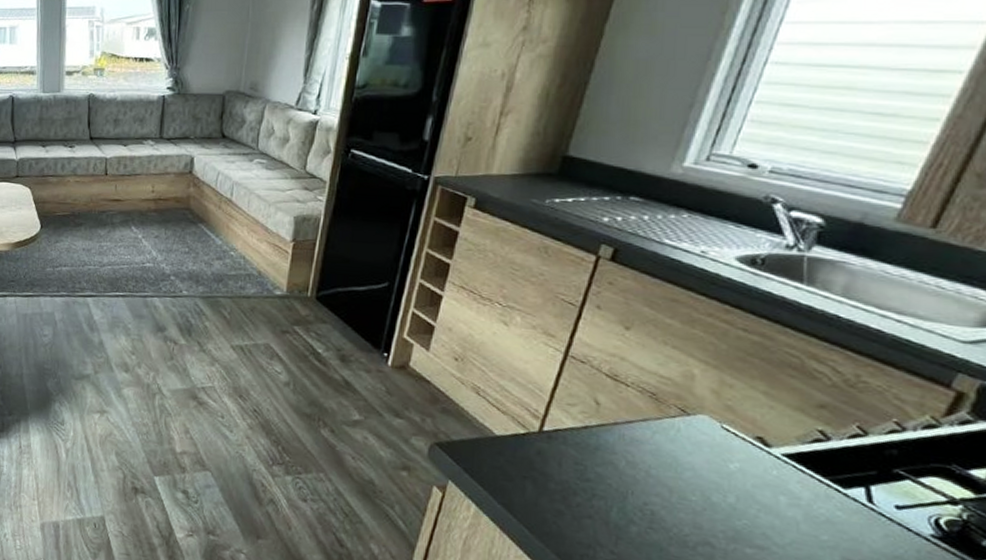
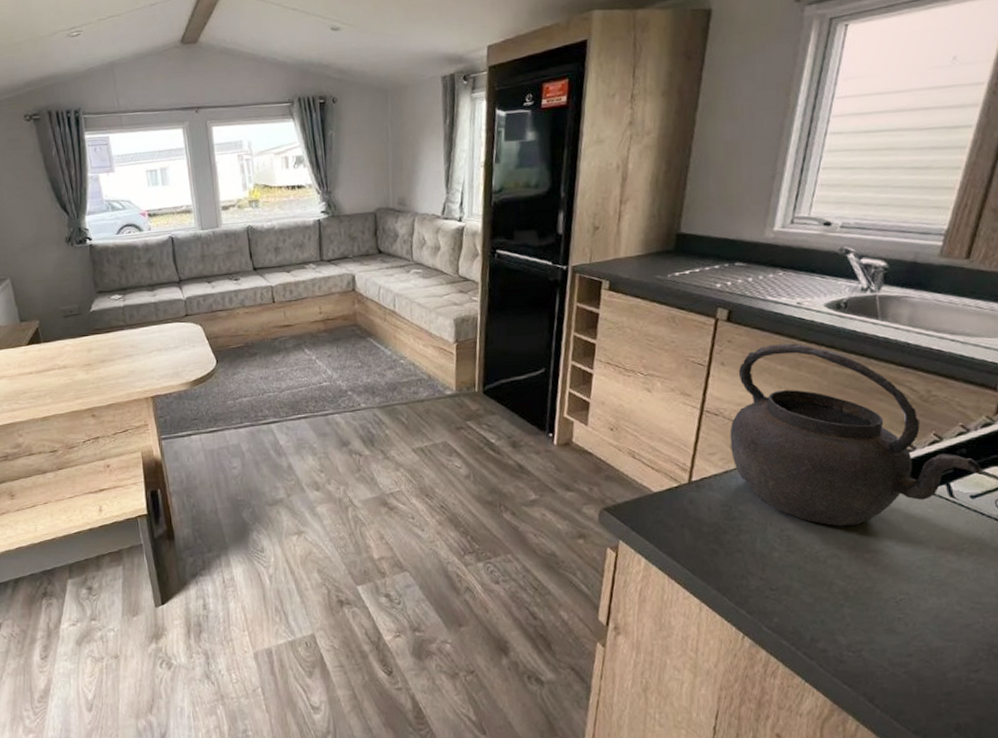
kettle: none [595,293,917,515] -> present [729,343,983,527]

